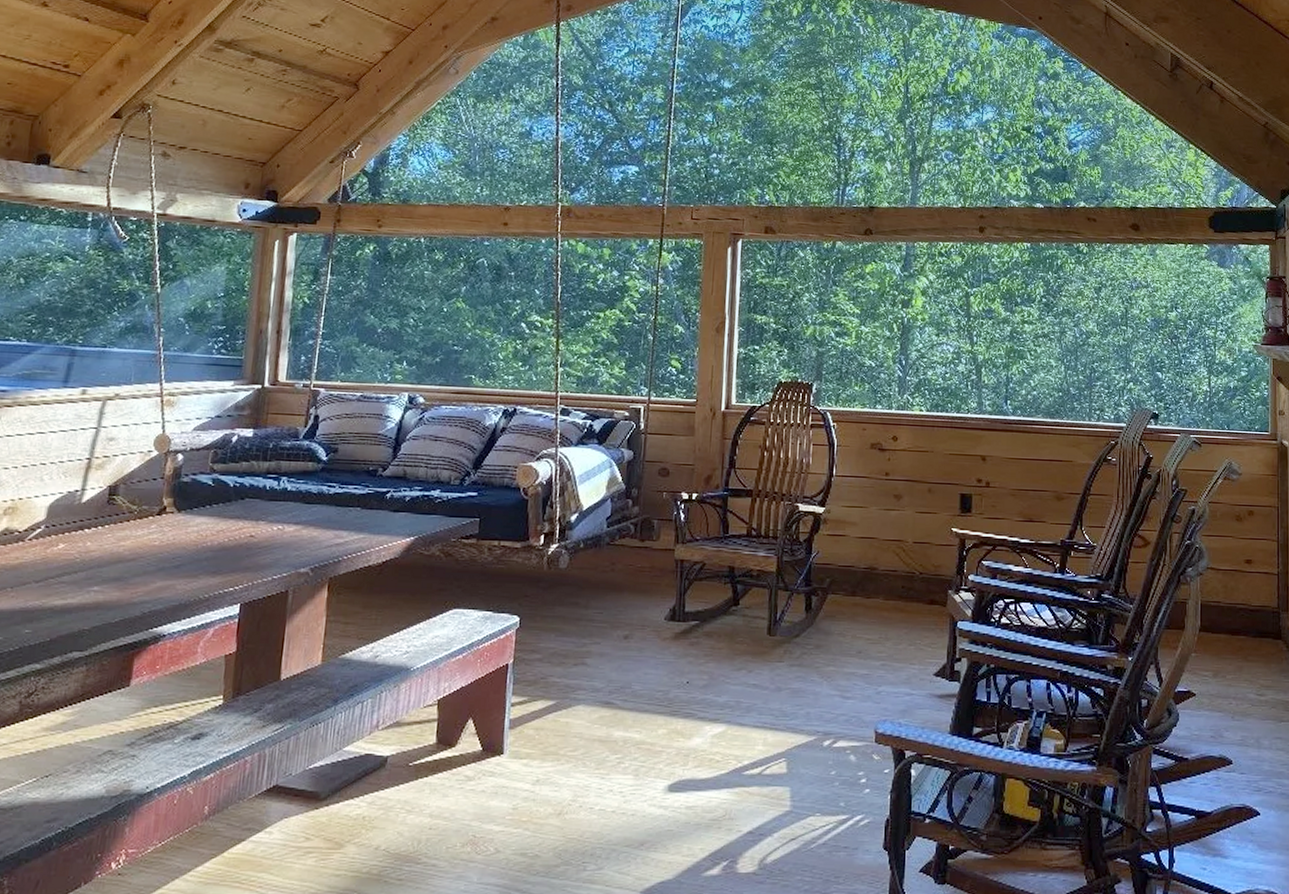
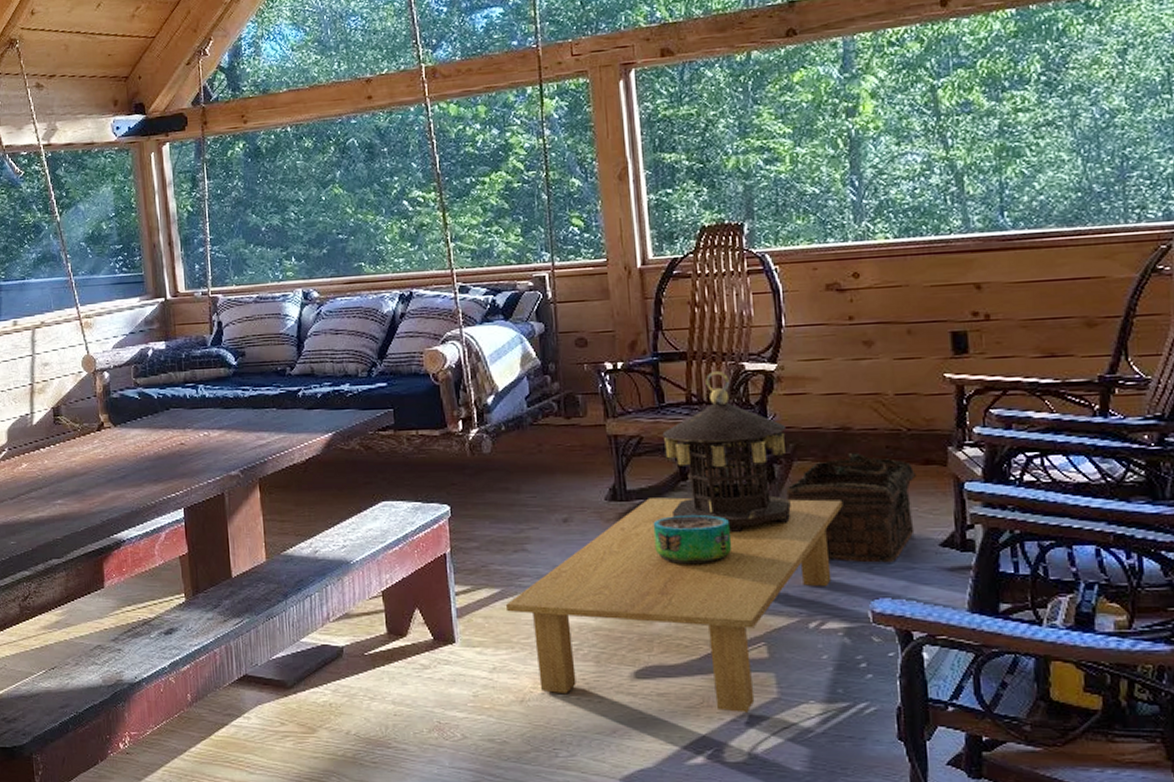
coffee table: none [557,620,863,825] -> present [505,497,843,713]
decorative bowl: none [702,637,770,685] -> present [653,514,732,565]
lantern: none [721,508,826,657] -> present [662,370,792,533]
basket: none [818,590,939,689] -> present [785,453,939,563]

